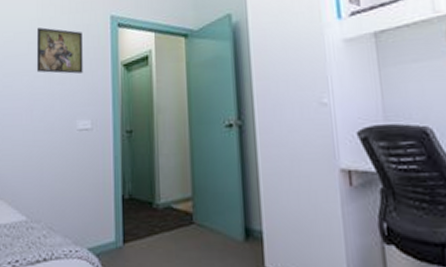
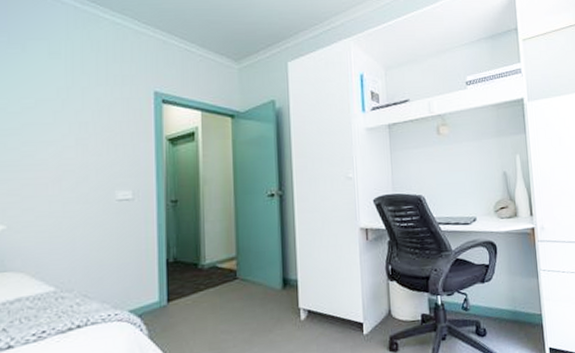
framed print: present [36,27,83,74] -> none [65,97,123,146]

